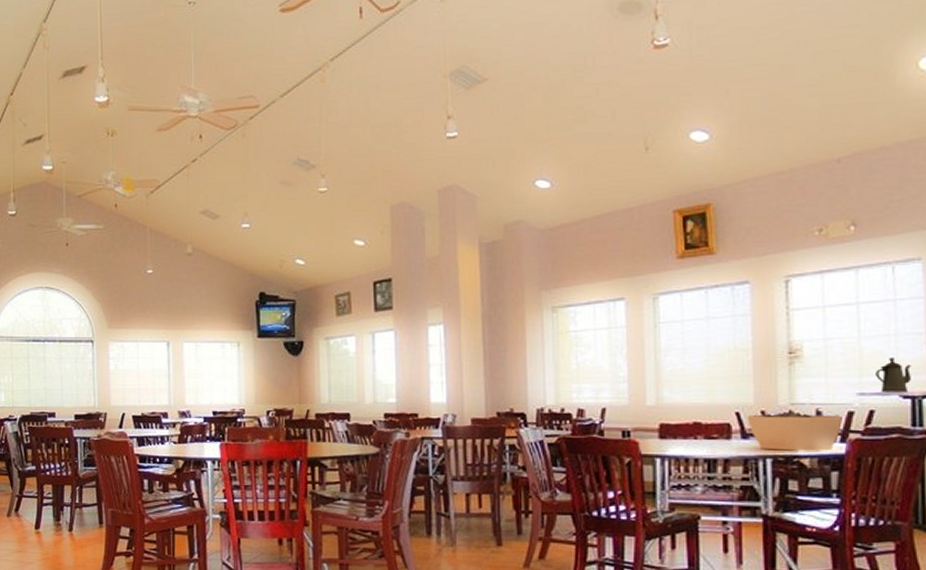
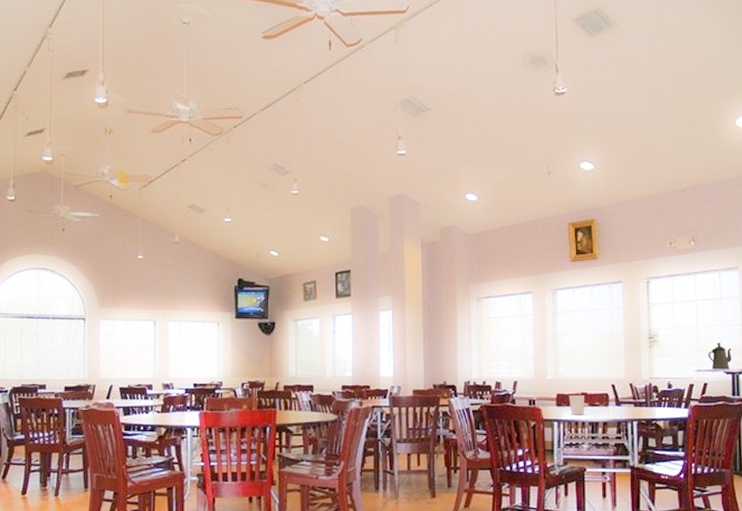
cup: none [676,424,702,450] -> present [569,394,587,415]
salad: present [747,411,842,451] -> none [620,384,686,415]

